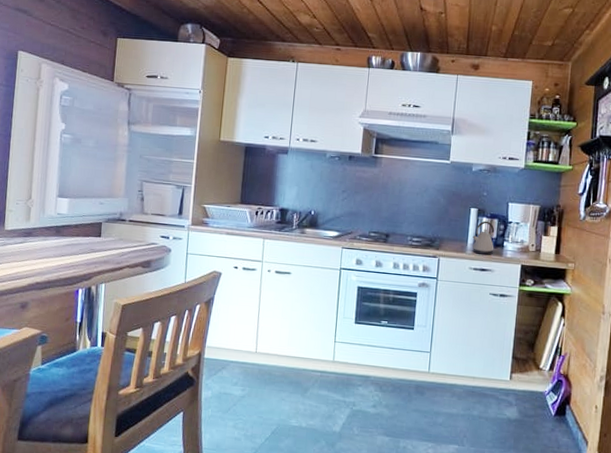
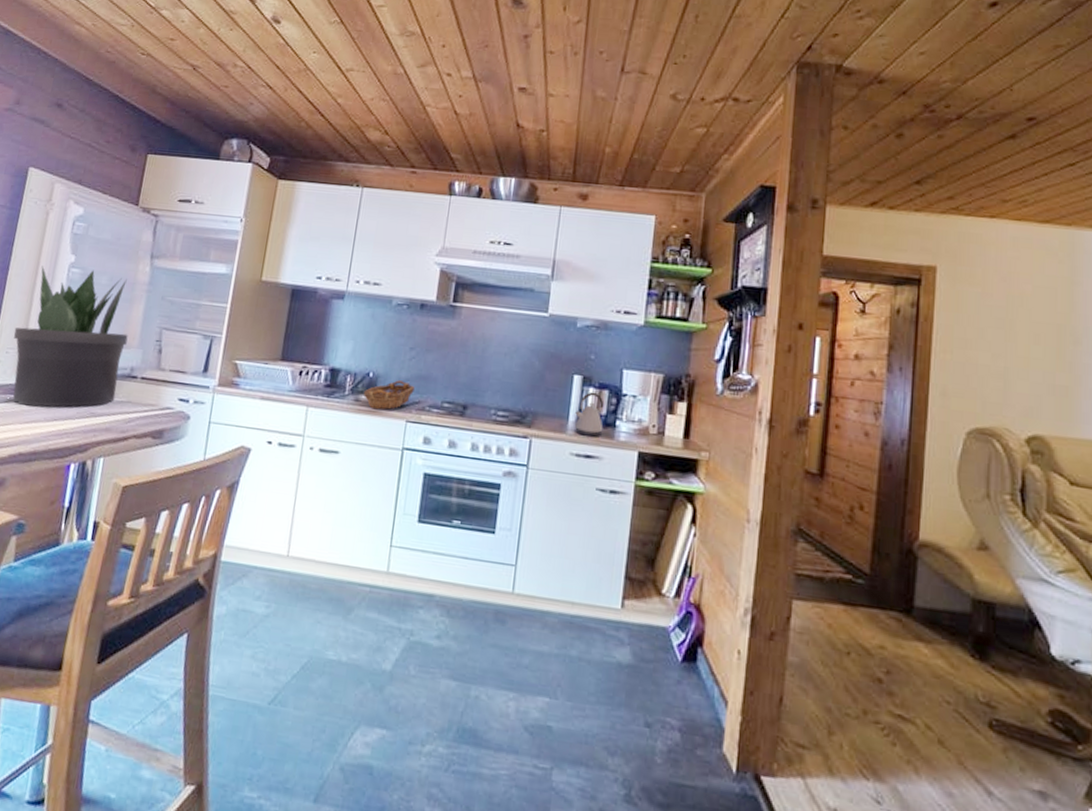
planter: none [21,133,115,247] -> present [12,266,128,409]
basket: none [308,216,347,240] -> present [364,380,415,410]

